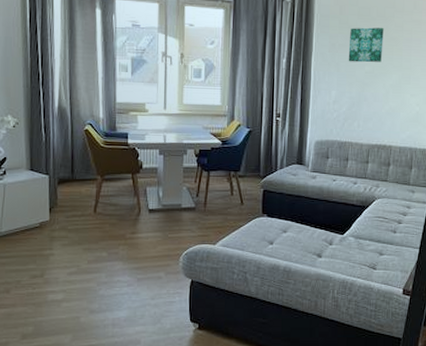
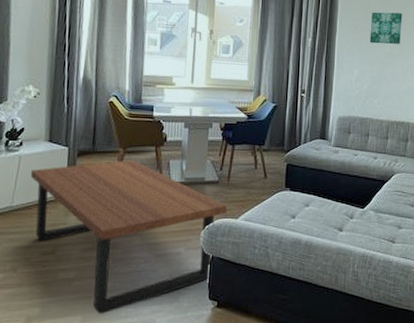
coffee table: none [15,187,205,333] -> present [30,160,227,314]

